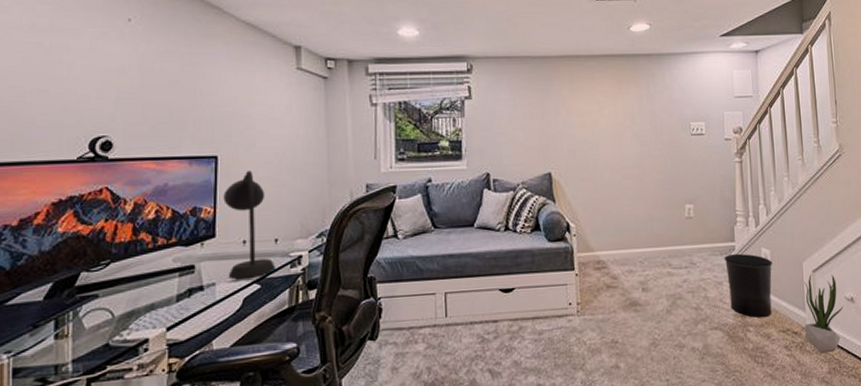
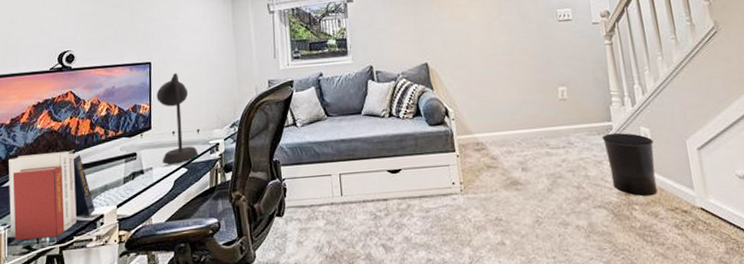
books: none [15,262,138,372] -> present [9,151,96,240]
potted plant: present [804,274,844,353] -> none [689,152,737,232]

